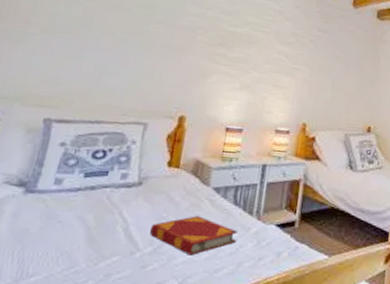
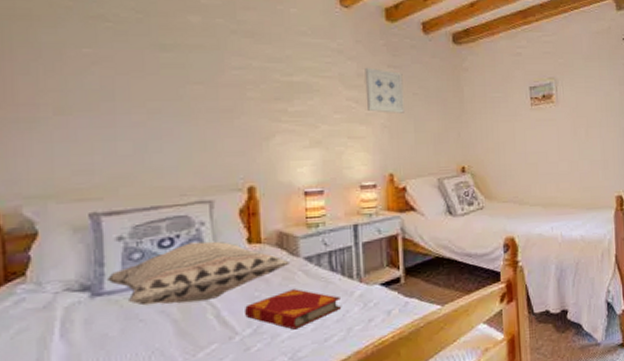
decorative pillow: none [41,157,200,214] -> present [107,241,290,306]
wall art: none [294,28,330,72] -> present [364,67,404,113]

